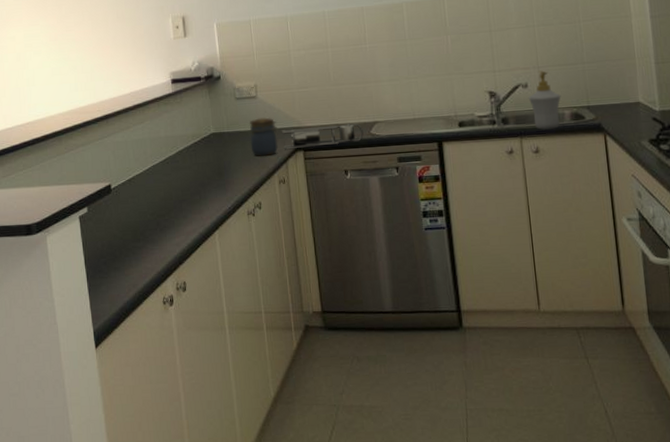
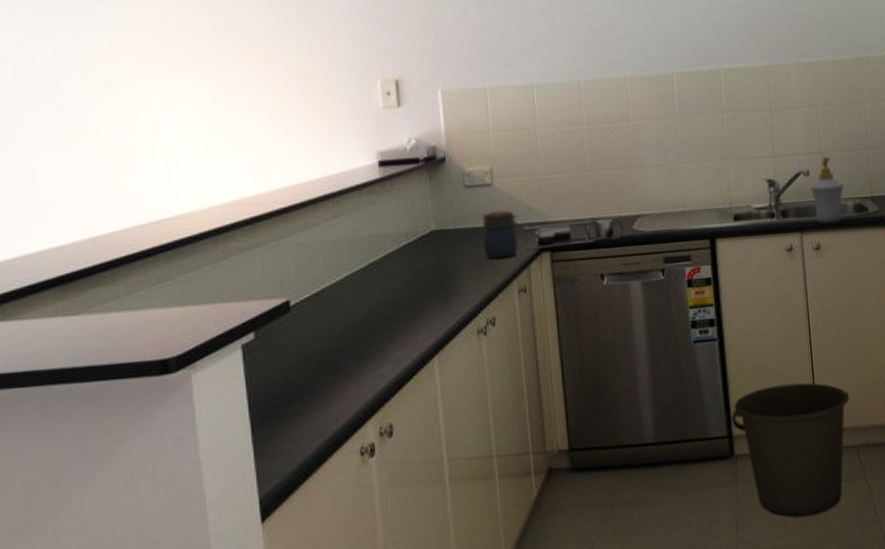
bucket: none [460,269,570,386] -> present [732,383,850,517]

